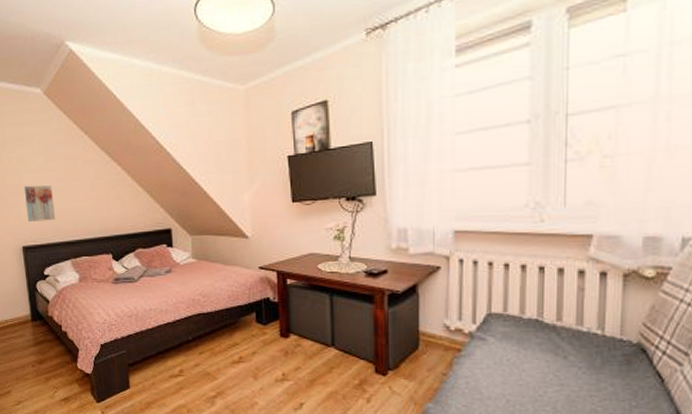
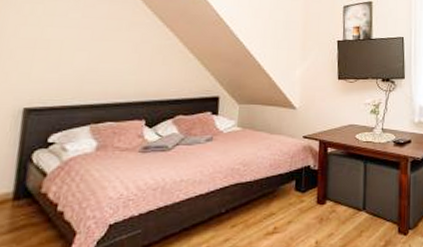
wall art: present [23,185,55,222] -> none [39,40,84,81]

